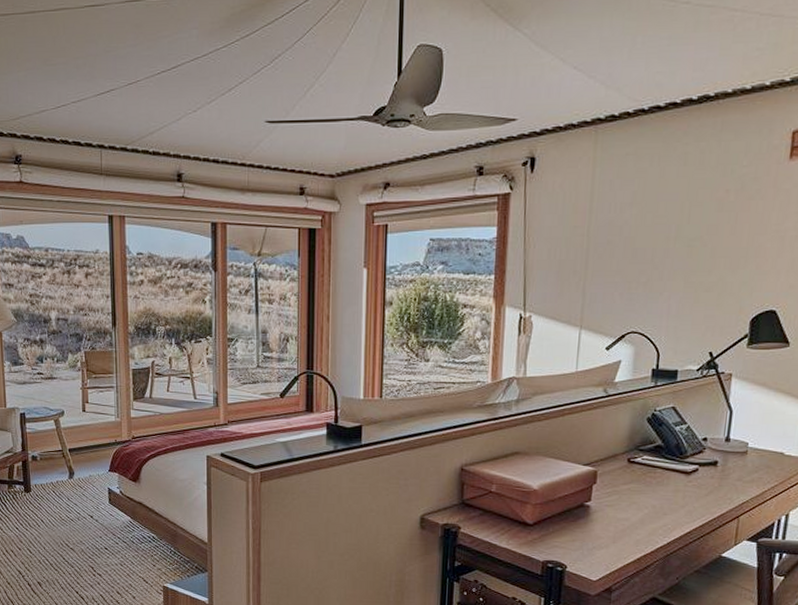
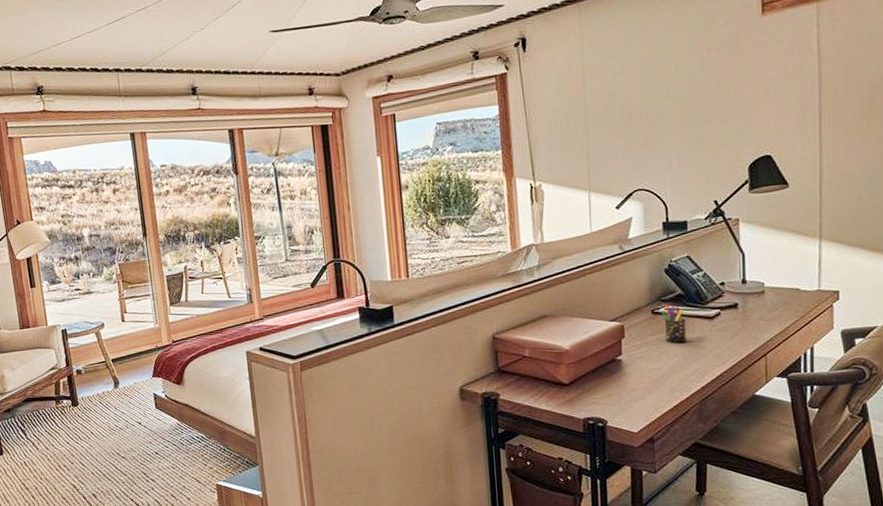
pen holder: none [637,453,662,495] -> present [662,303,687,343]

